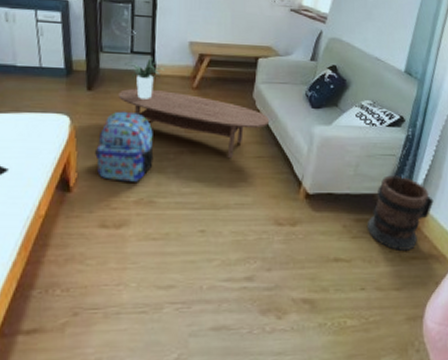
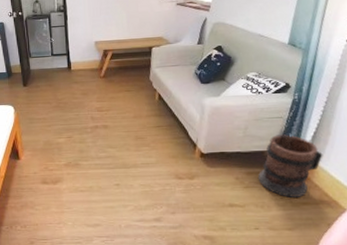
backpack: present [95,111,154,182] -> none [34,99,76,151]
coffee table: present [118,88,270,159] -> none [46,81,166,130]
potted plant: present [125,57,165,99] -> none [48,57,78,89]

